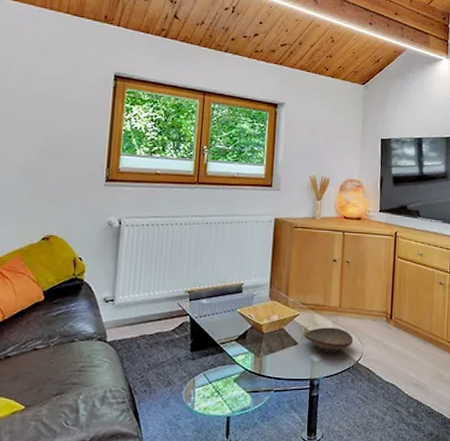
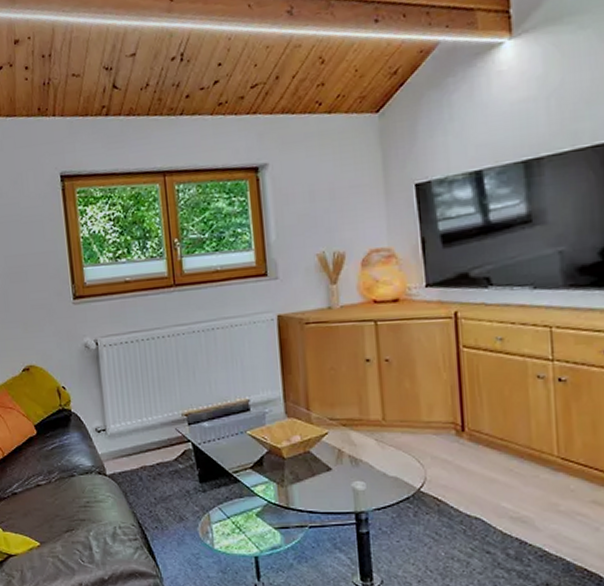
decorative bowl: present [304,327,354,353] -> none [339,447,410,480]

